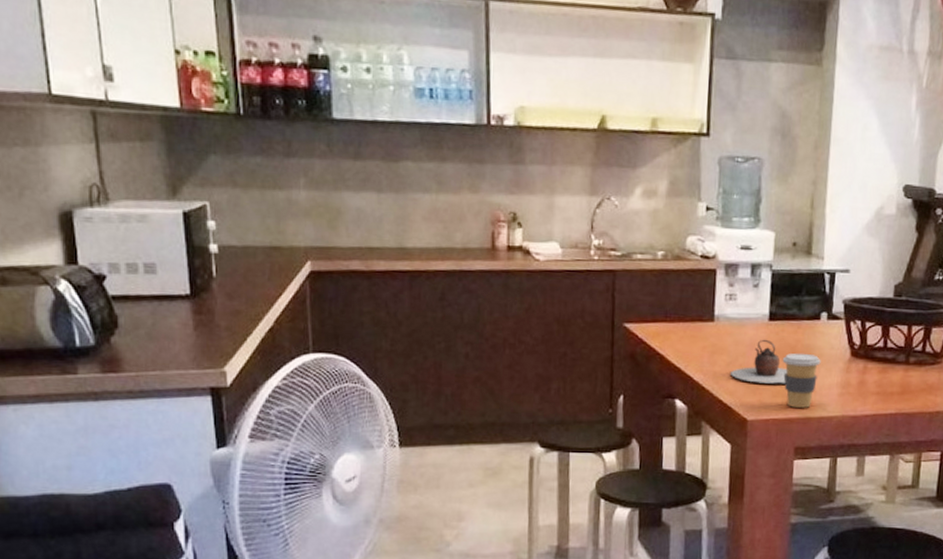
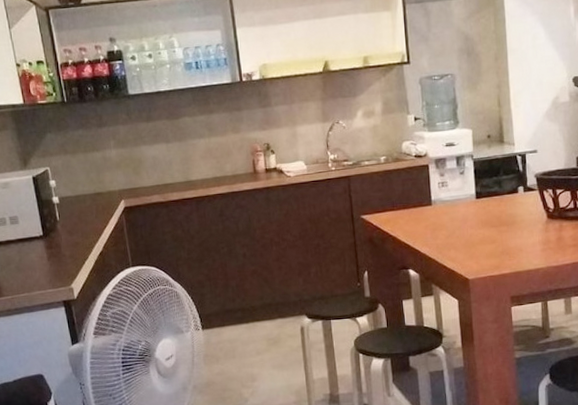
teapot: present [729,339,788,384] -> none [450,213,497,249]
coffee cup: present [782,353,821,408] -> none [491,220,523,265]

